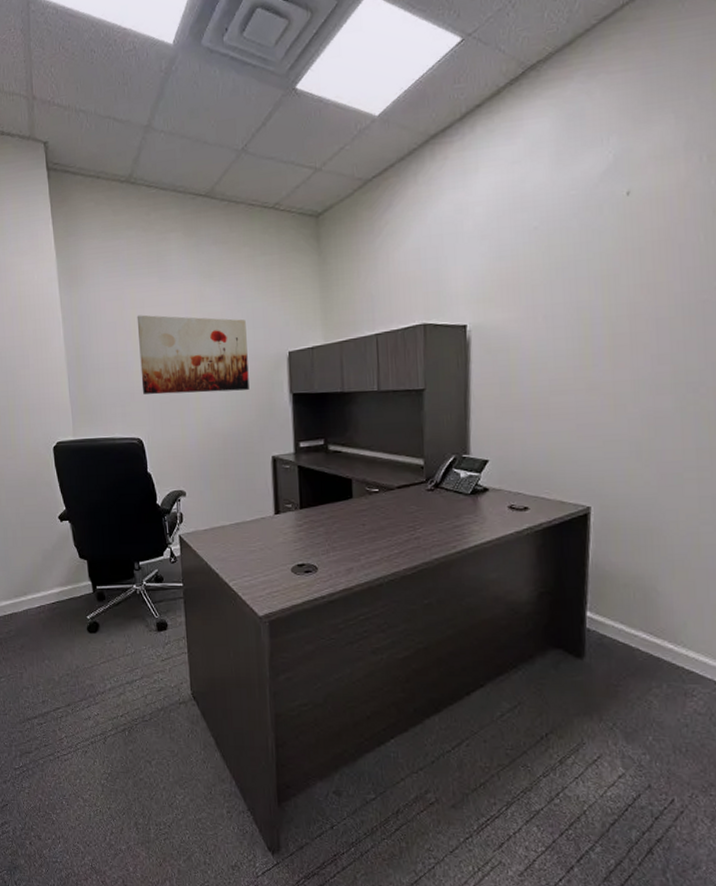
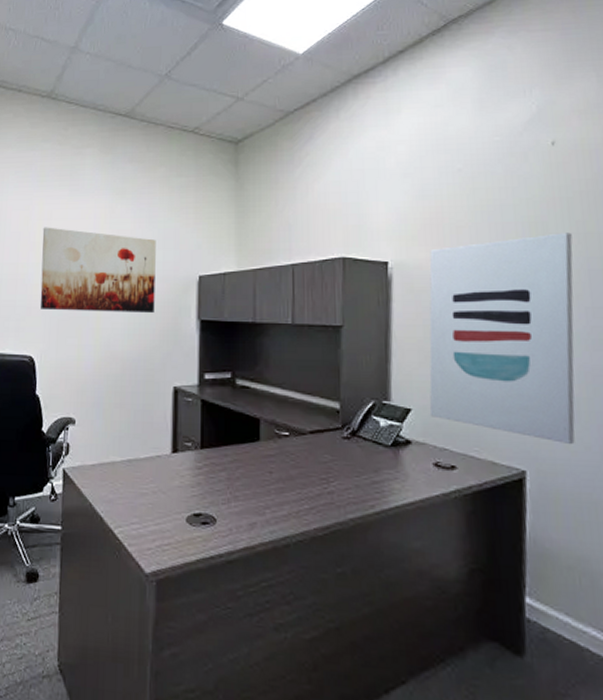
wall art: none [505,283,643,482] -> present [429,232,575,445]

